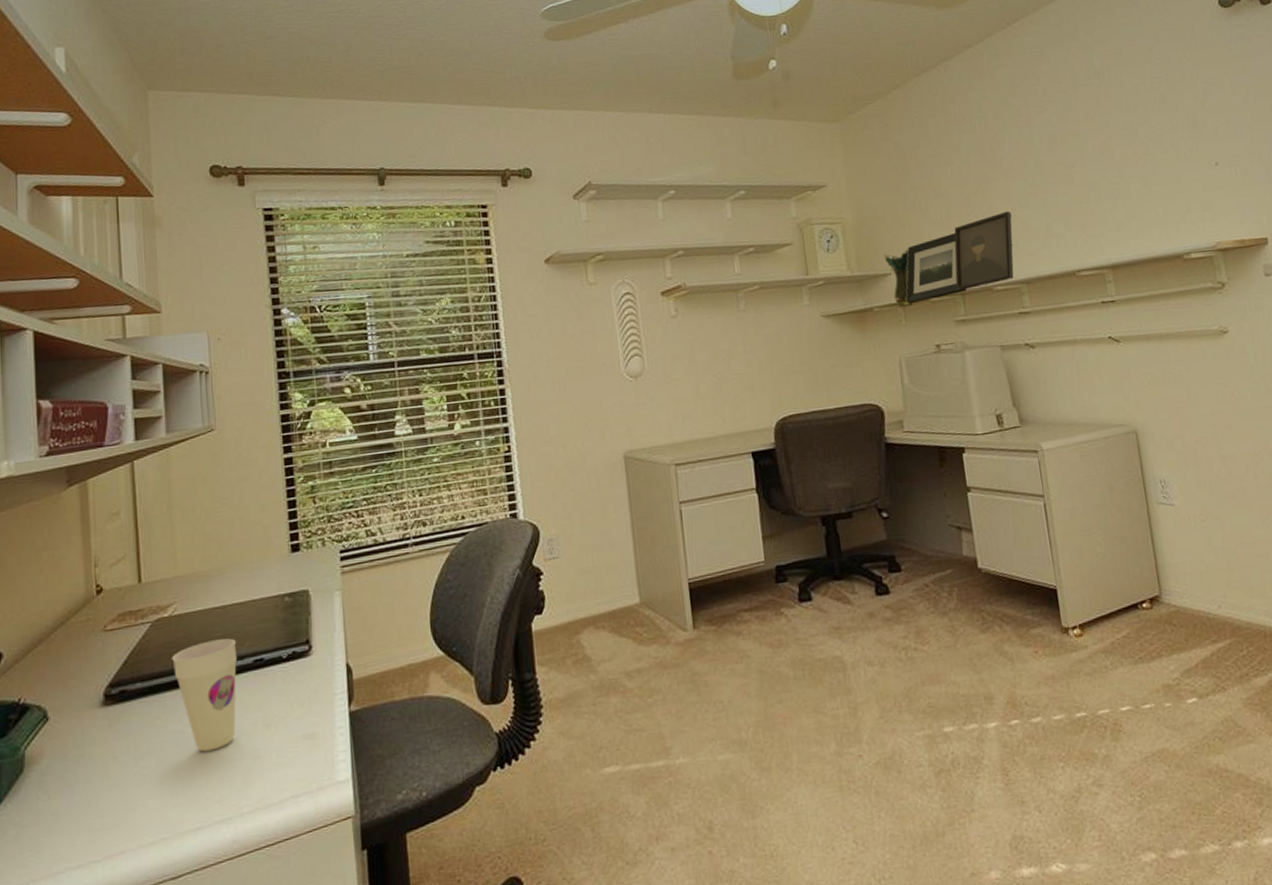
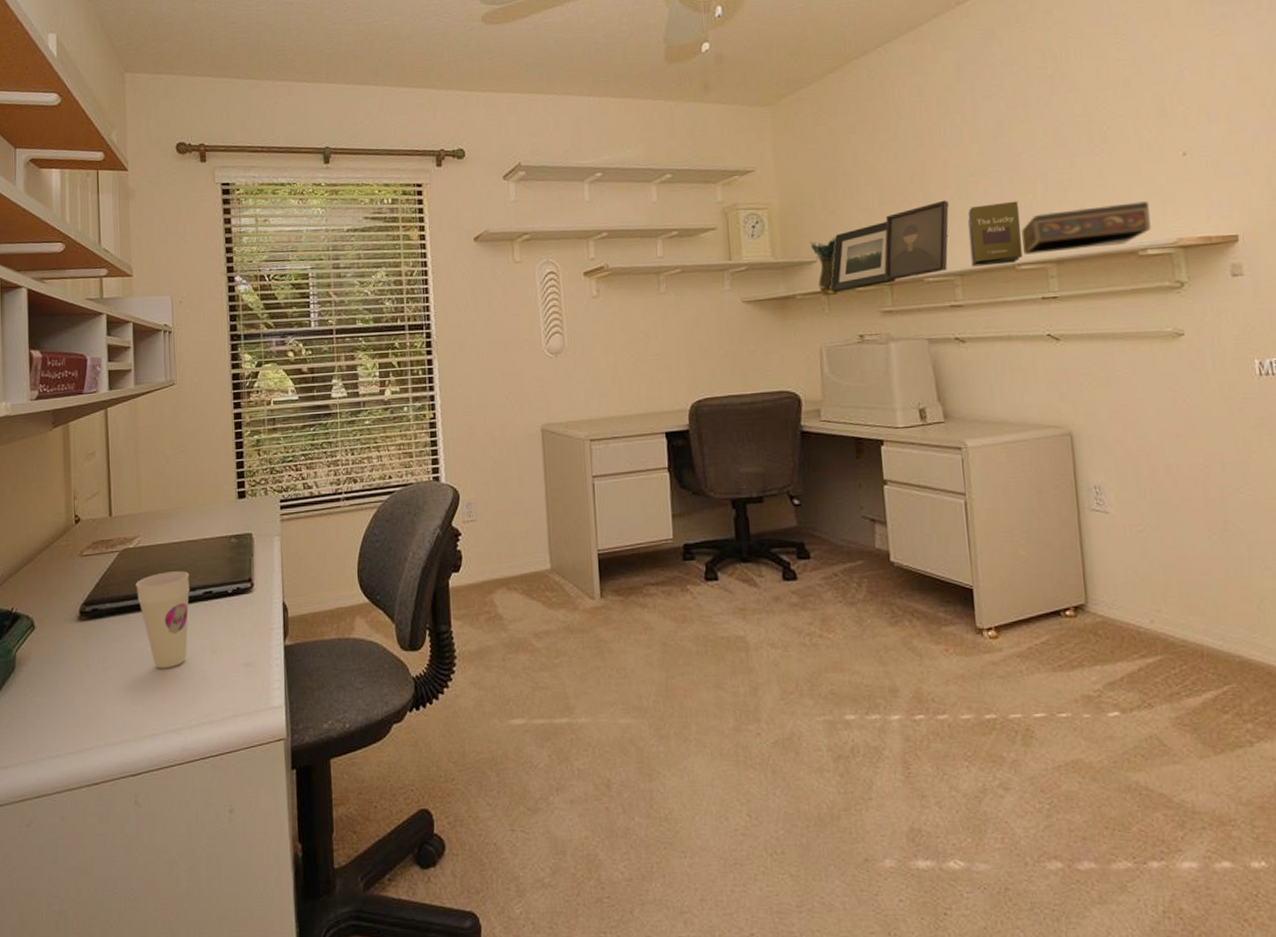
books: none [1029,210,1082,275] -> present [967,201,1023,267]
decorative box: none [1079,207,1193,261] -> present [1021,200,1151,255]

